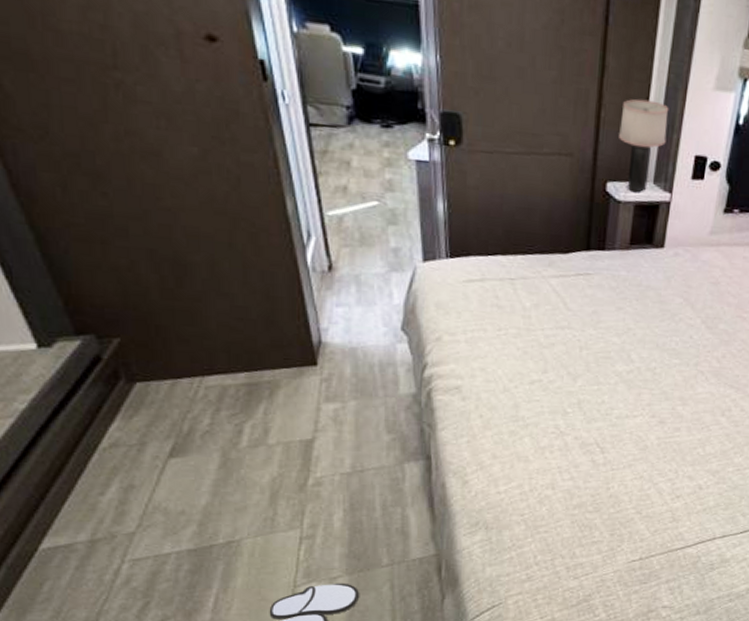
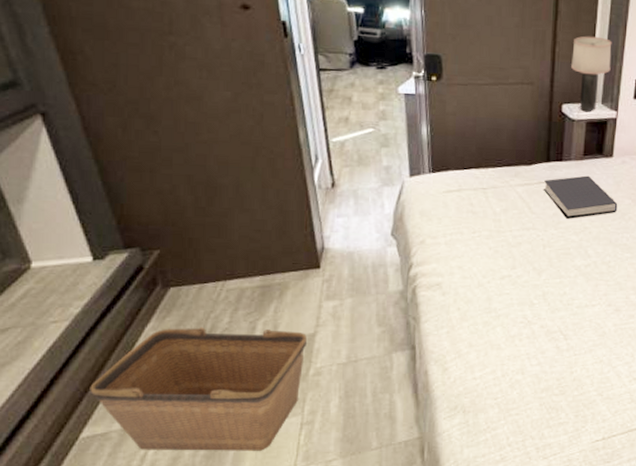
bicycle basket: none [46,429,305,566] -> present [90,327,308,451]
book: none [582,268,668,319] -> present [544,175,618,220]

